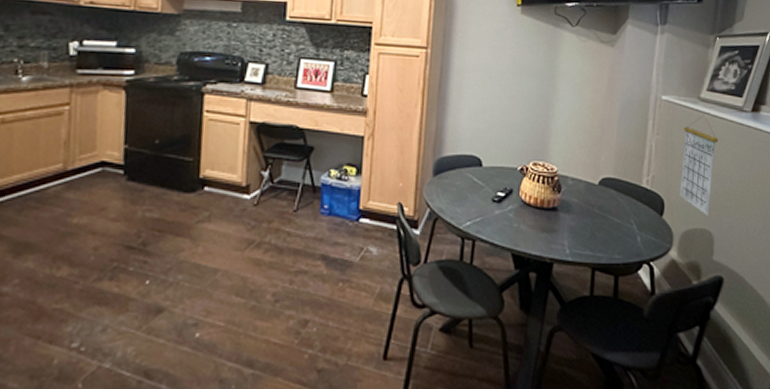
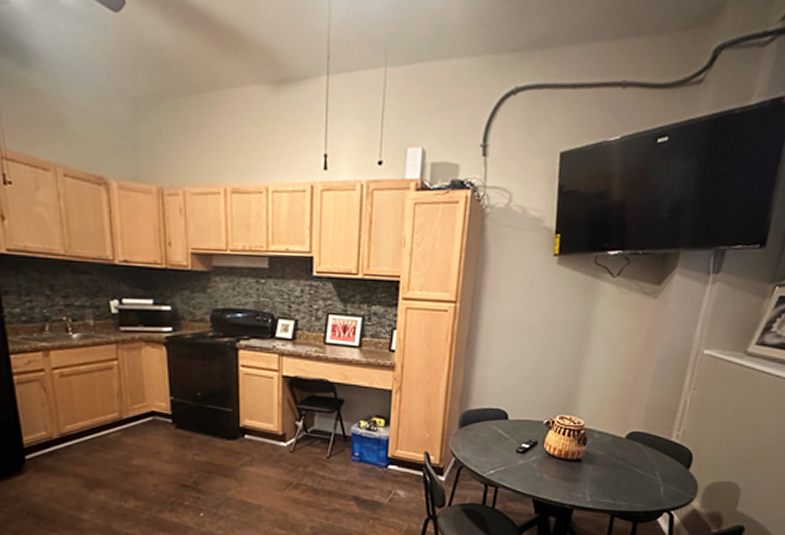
calendar: present [680,115,719,216] -> none [710,370,761,470]

